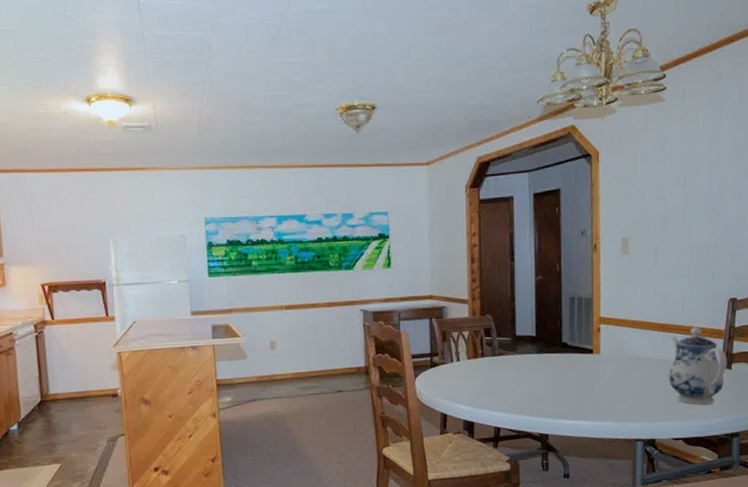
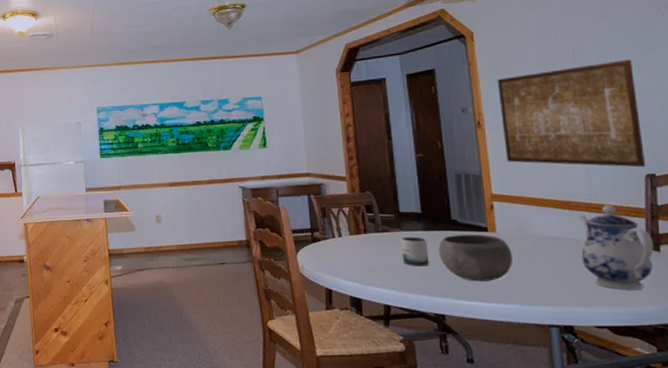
mug: none [514,359,539,389] -> present [400,236,430,267]
bowl: none [548,356,612,402] -> present [438,234,513,281]
wall art: none [615,187,732,292] -> present [497,59,645,168]

